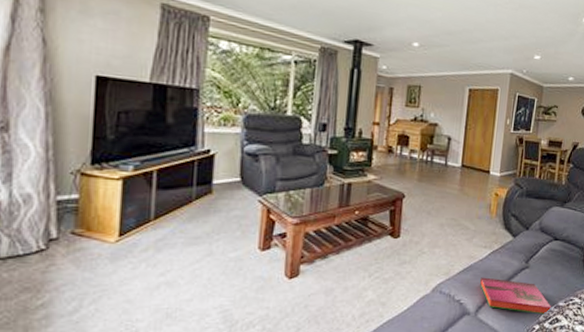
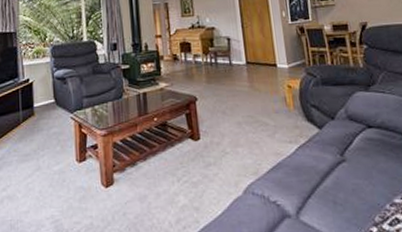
hardback book: present [480,277,551,315] -> none [293,174,386,215]

